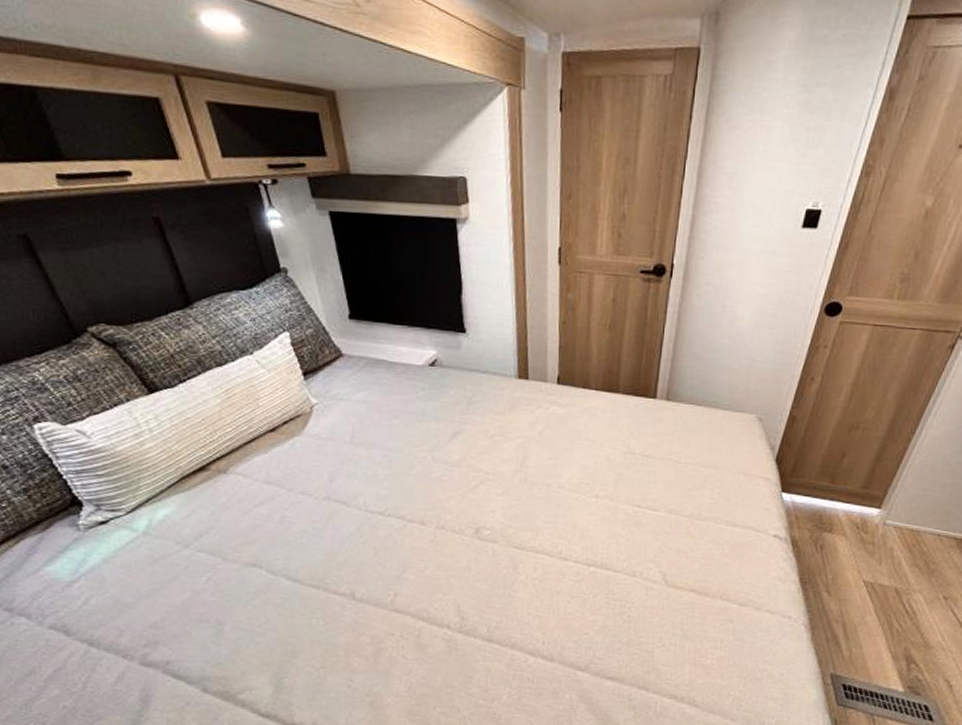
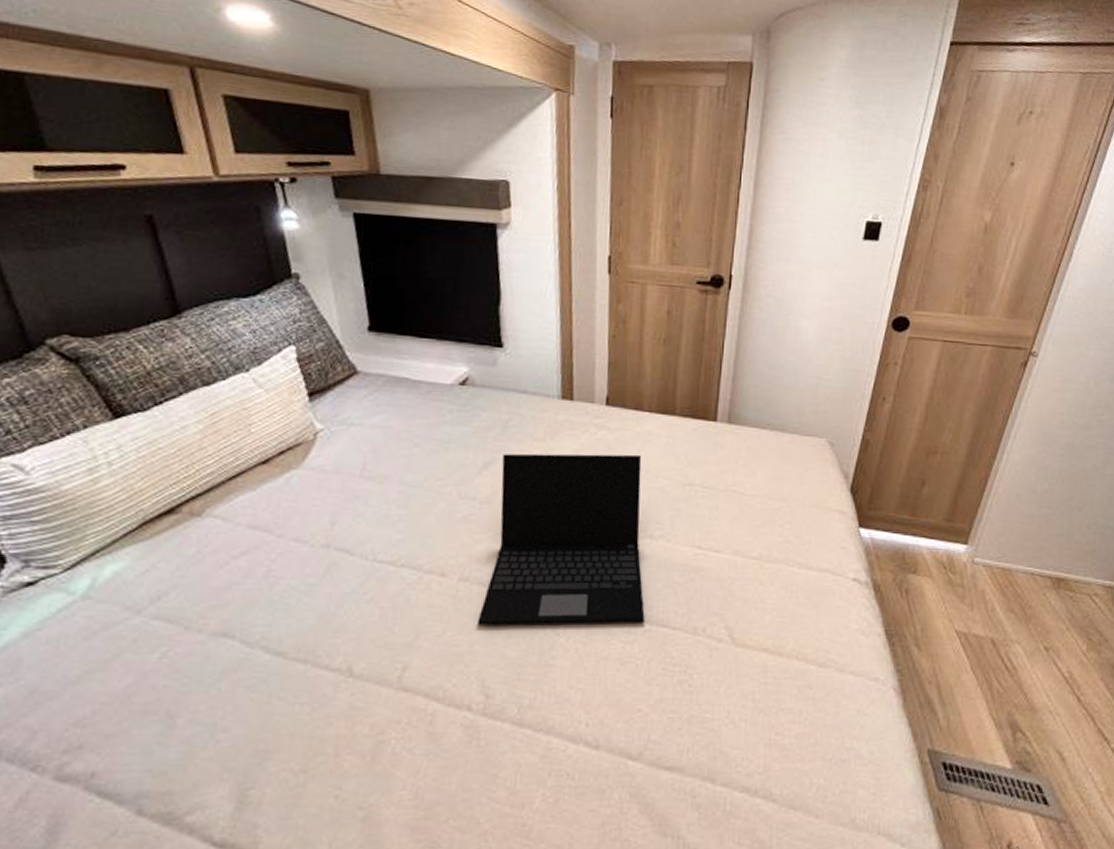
laptop: none [452,425,591,566] -> present [477,453,645,625]

